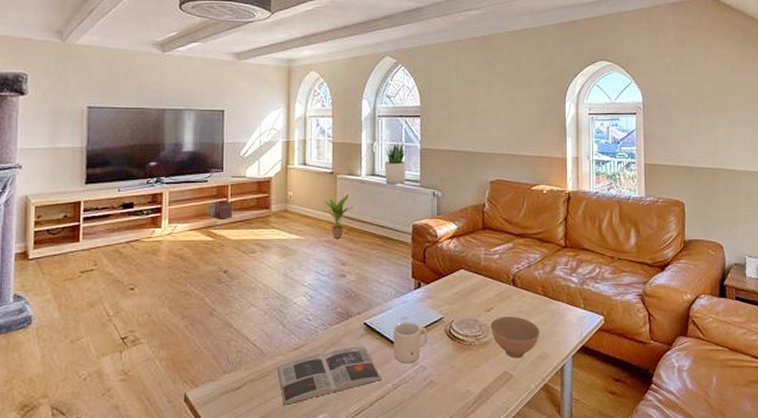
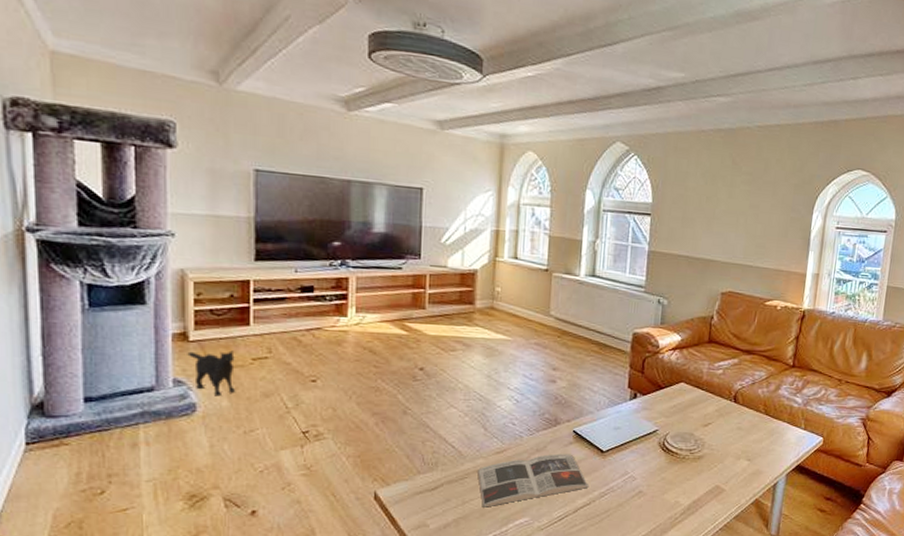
cat: none [26,265,66,309] -> present [187,350,235,397]
books: present [207,194,233,219] -> none [401,284,431,313]
potted plant: present [322,193,354,239] -> none [533,294,570,342]
planter: present [384,142,406,185] -> none [606,241,632,289]
mug: present [393,322,428,364] -> none [602,432,641,473]
bowl: present [491,316,540,359] -> none [706,432,757,474]

